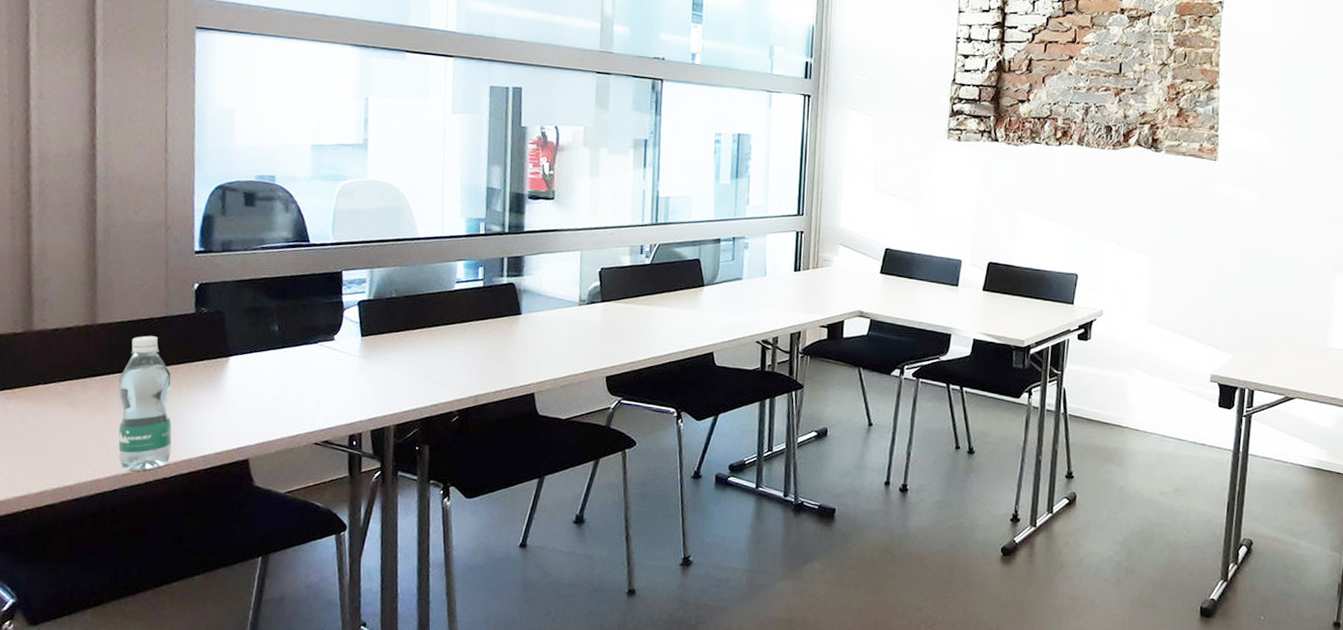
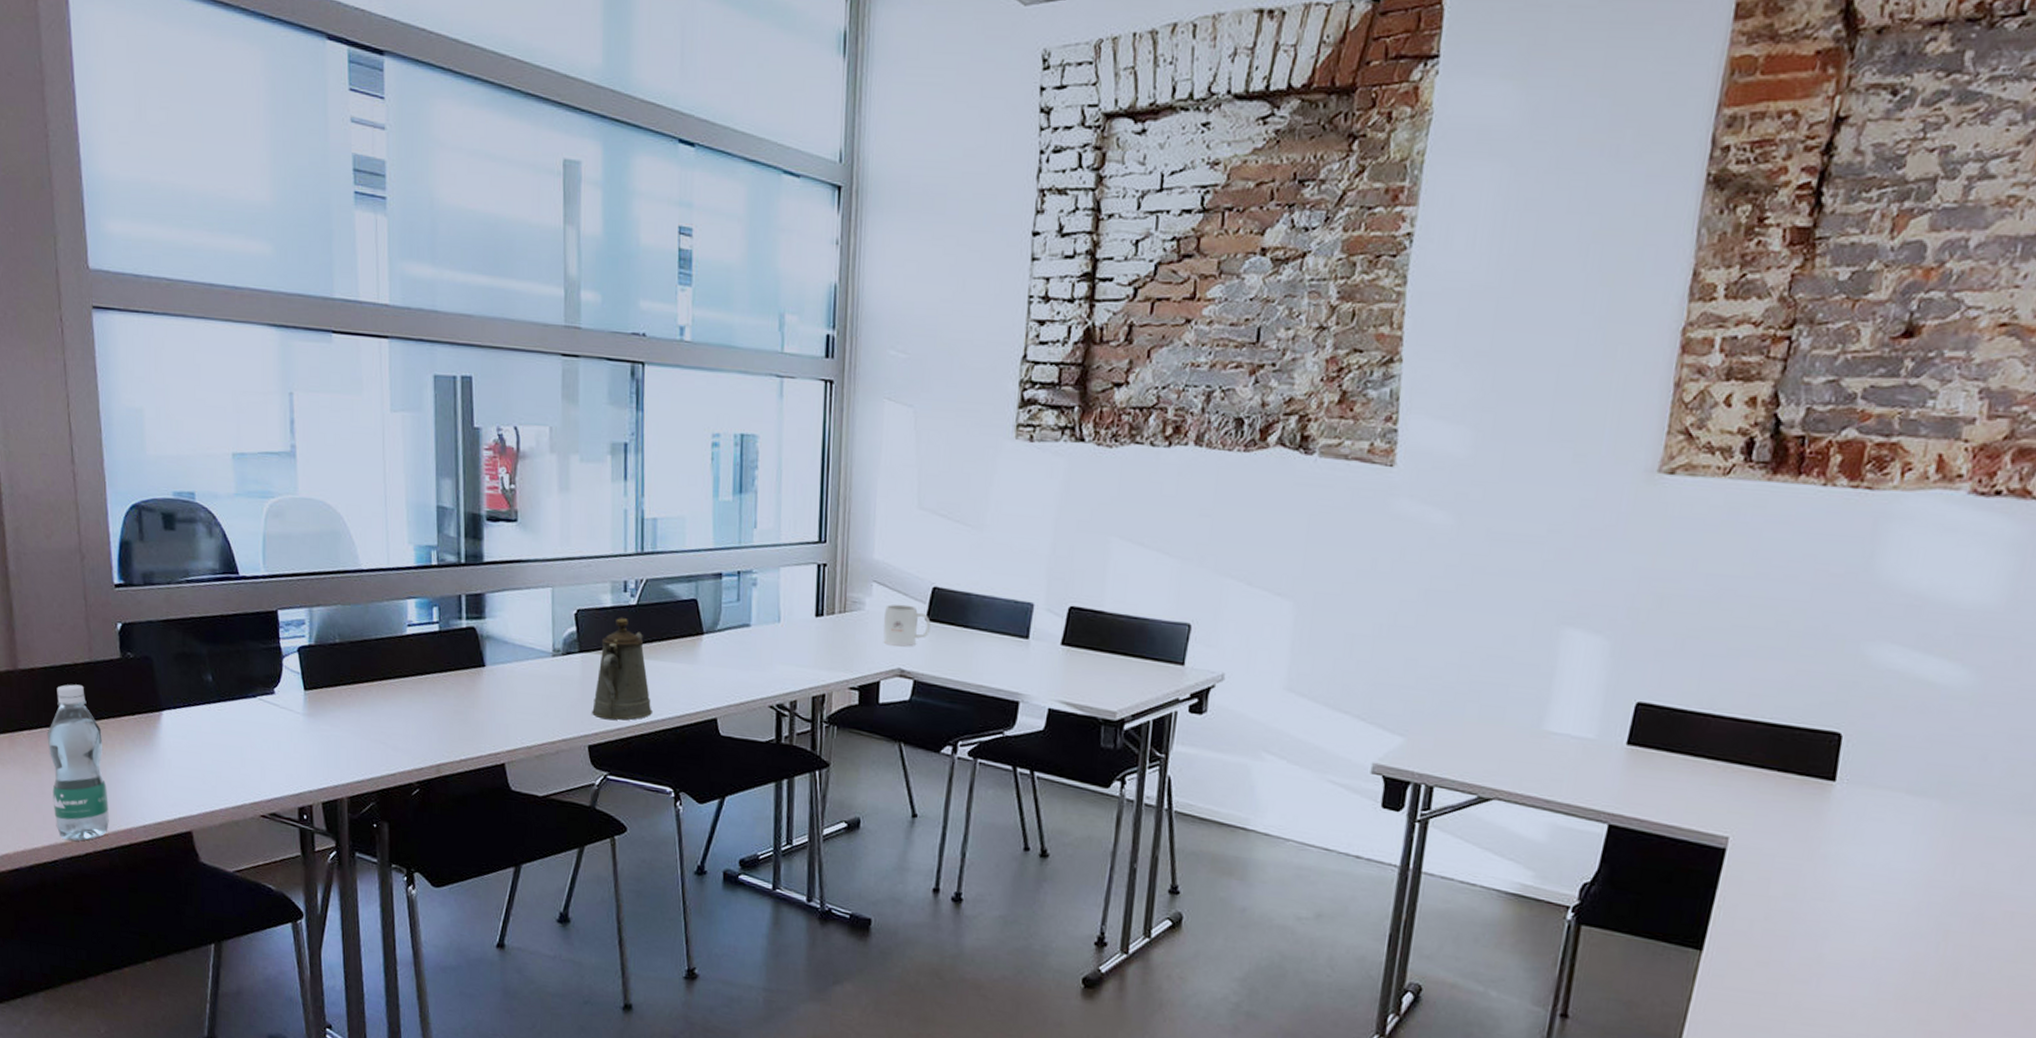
coffee pot: none [610,273,661,355] -> present [592,616,652,720]
mug: none [847,261,884,294] -> present [883,604,931,647]

